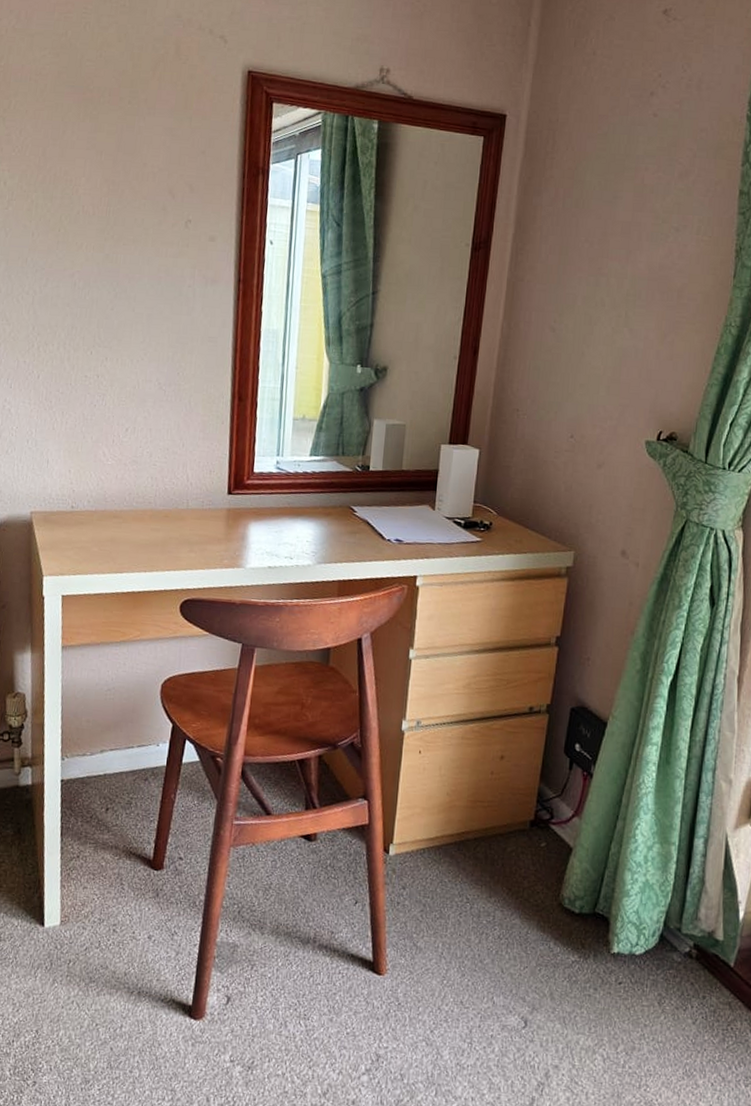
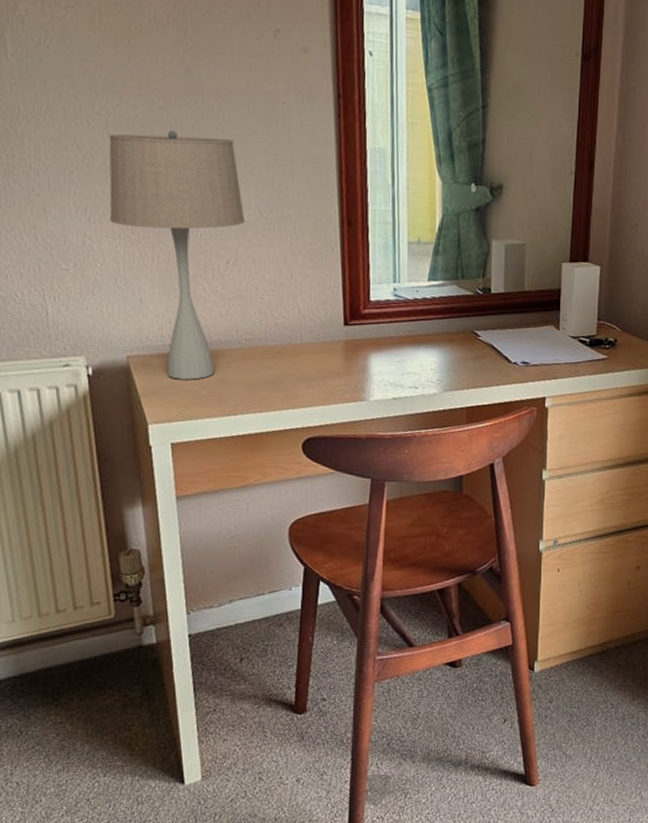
table lamp: none [28,309,146,537] -> present [109,130,245,380]

